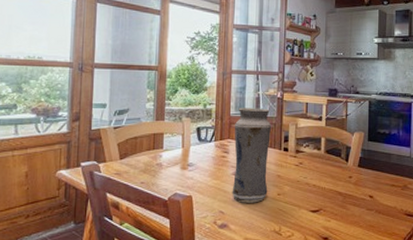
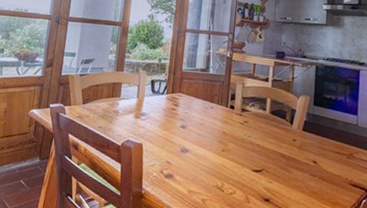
vase: present [232,107,272,203] -> none [179,64,220,157]

